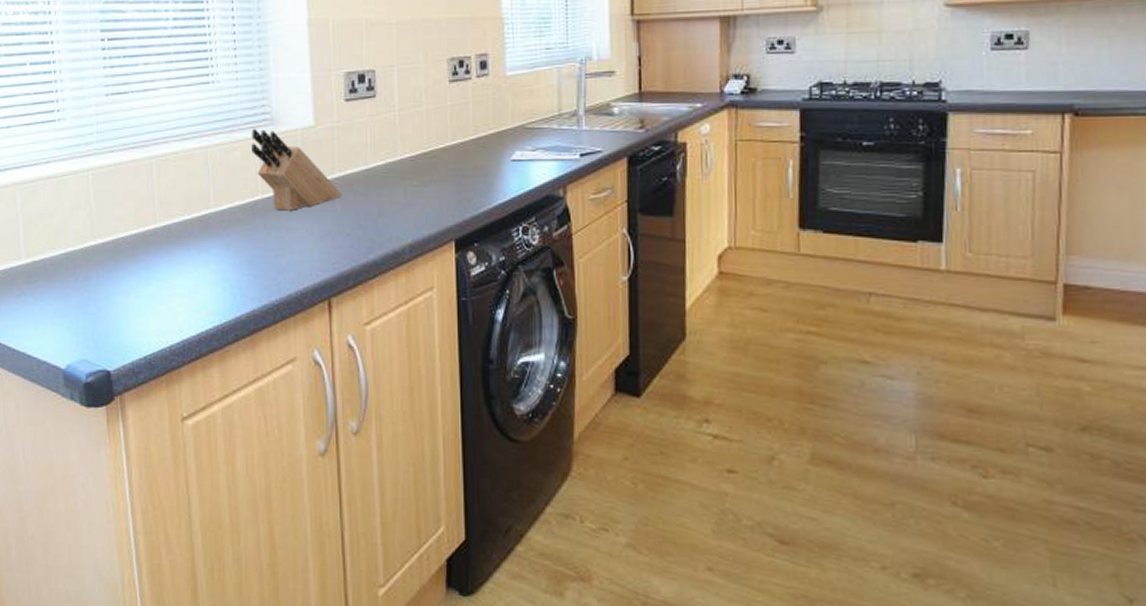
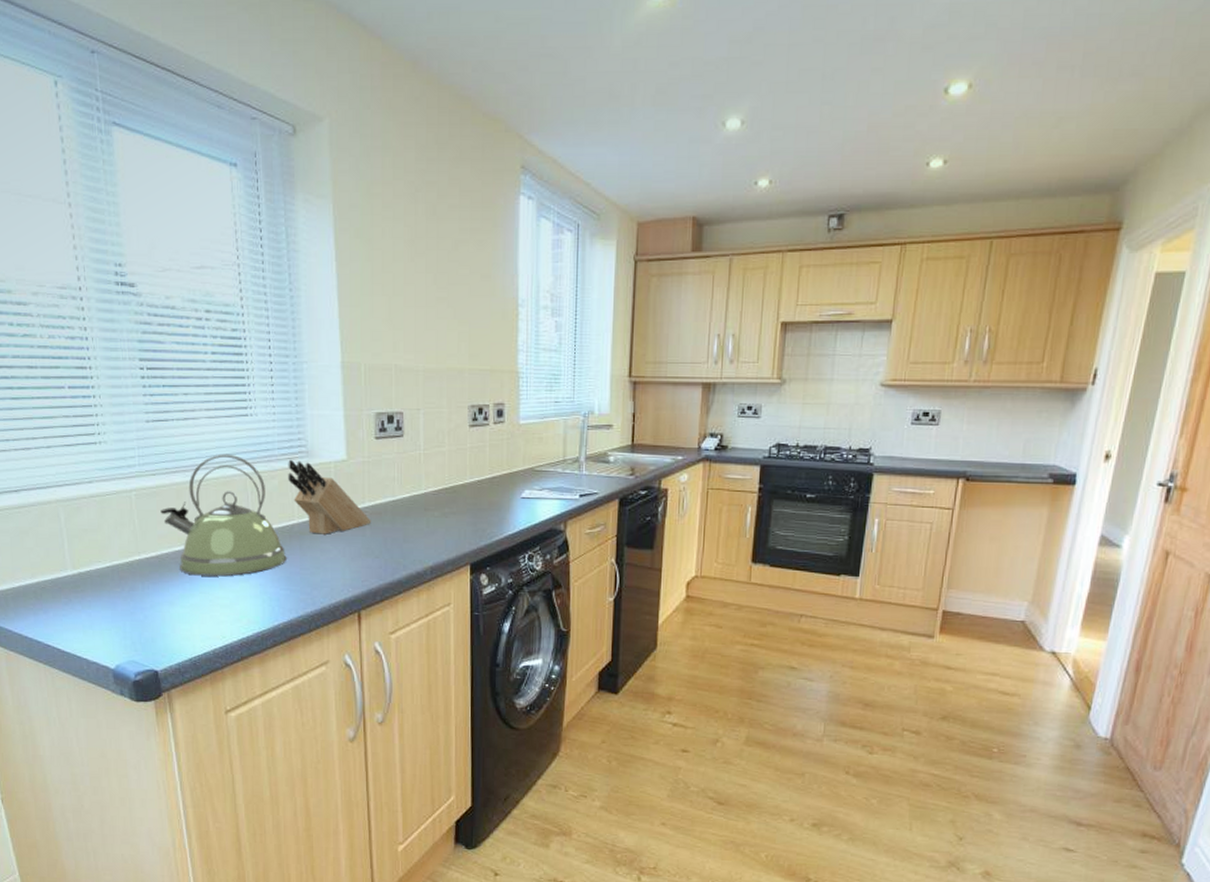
kettle: none [117,125,250,262] -> present [160,453,287,577]

